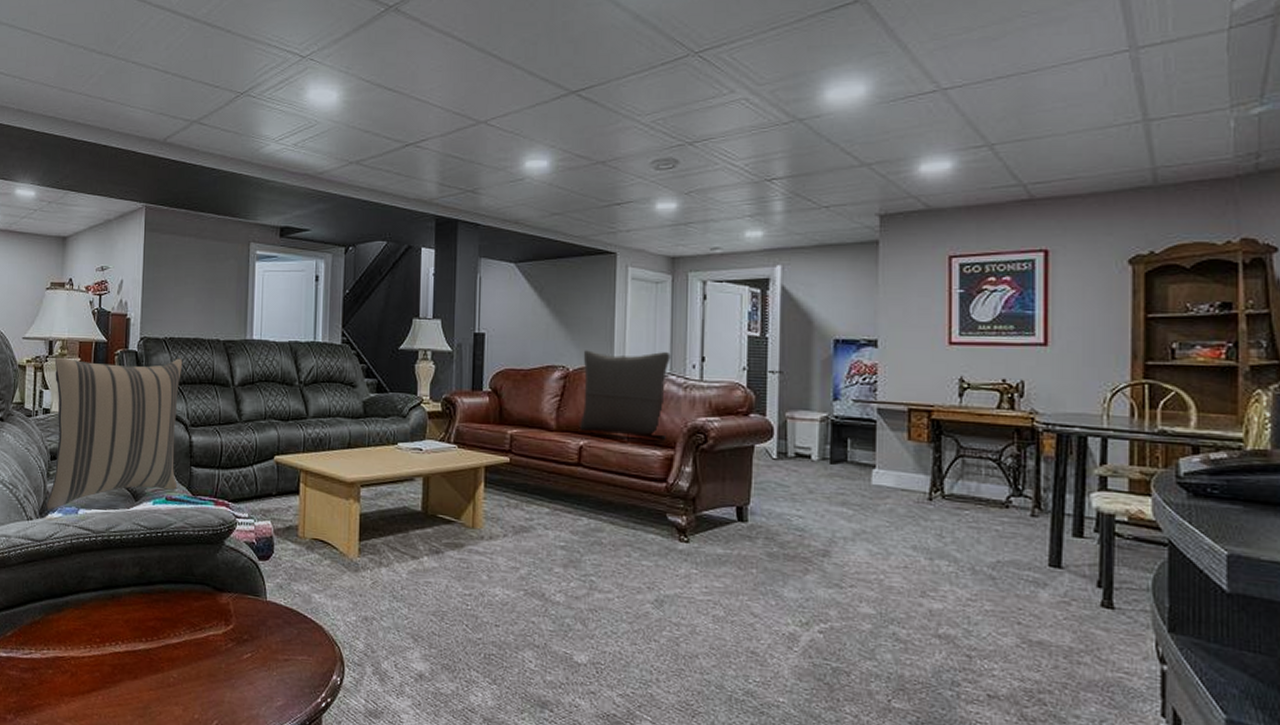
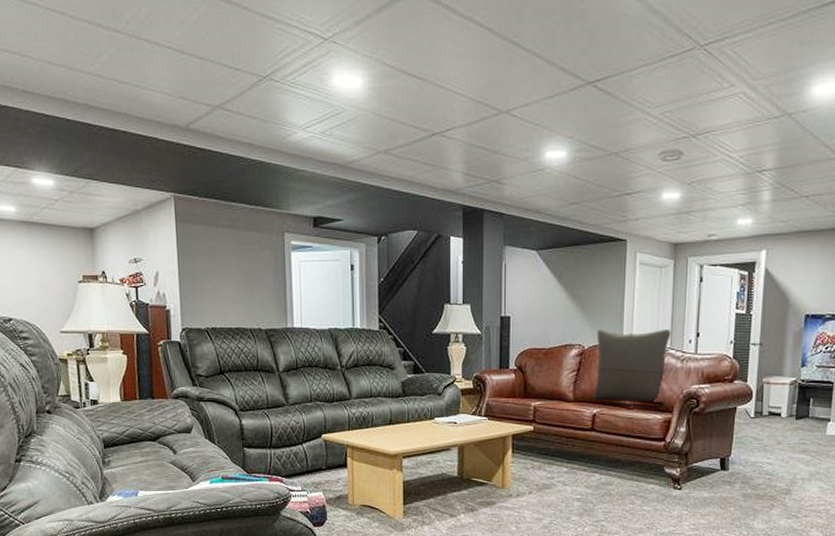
pillow: present [46,357,183,510] -> none [96,347,232,494]

